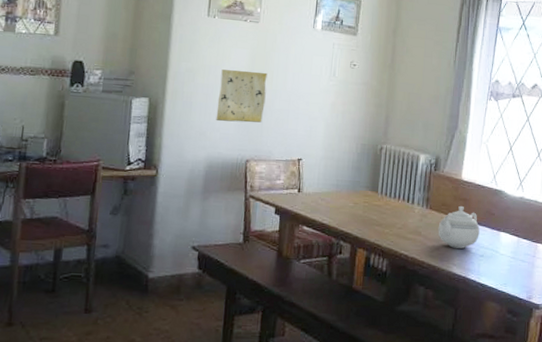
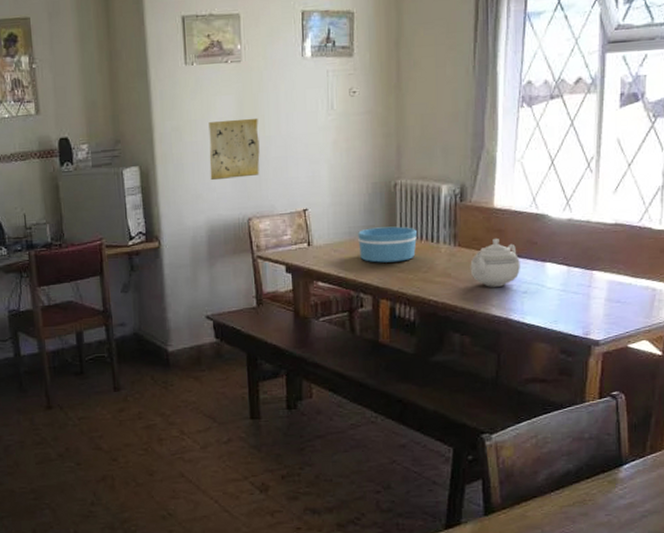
bowl: none [343,183,396,217] -> present [358,226,417,263]

